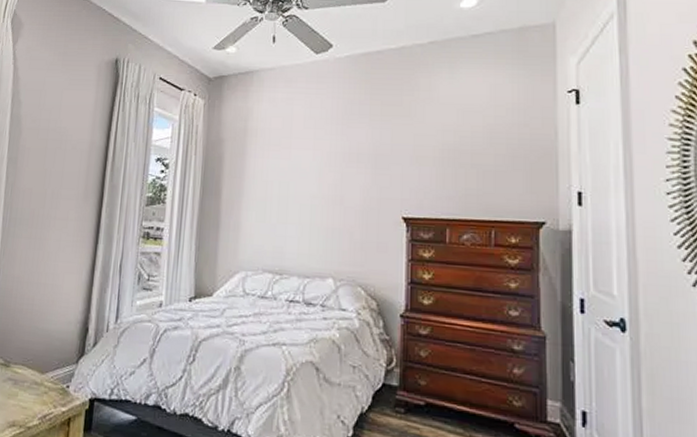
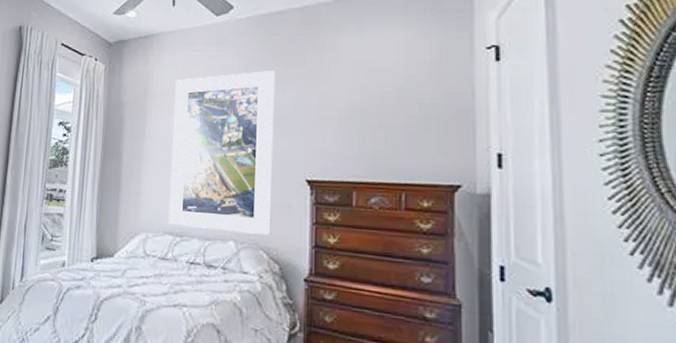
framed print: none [268,109,373,272] -> present [168,71,276,235]

